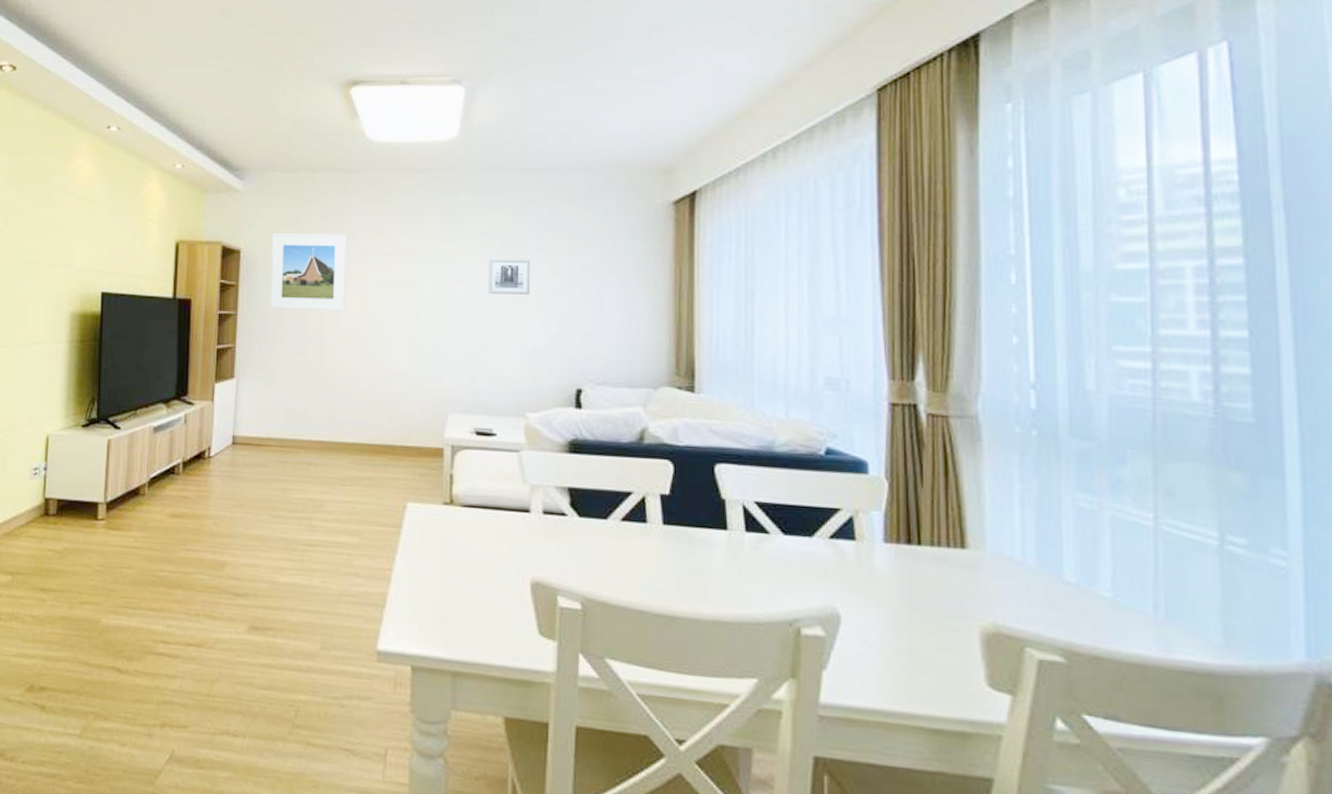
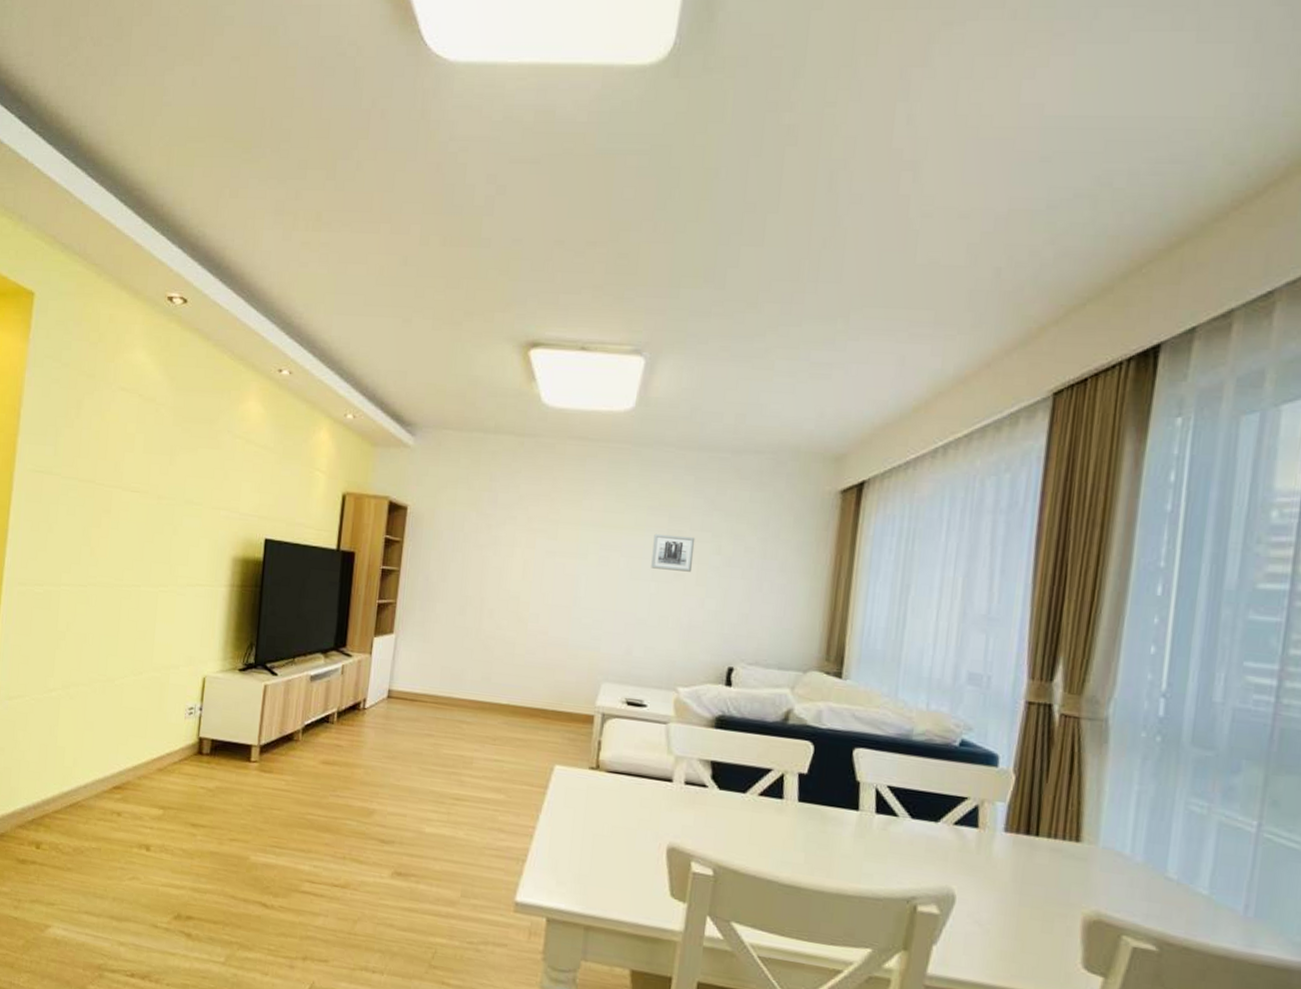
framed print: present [270,233,347,310] -> none [434,492,515,575]

